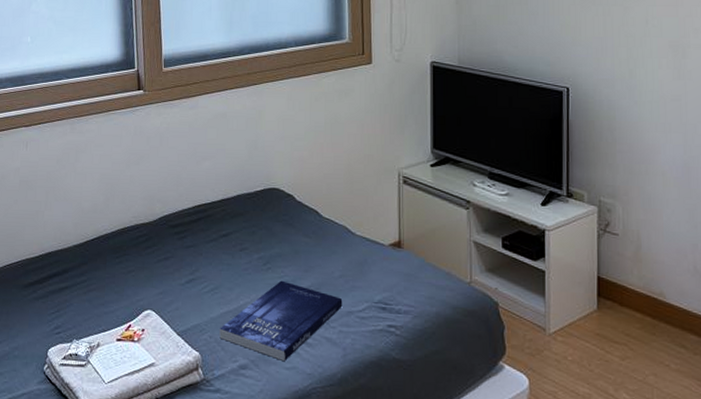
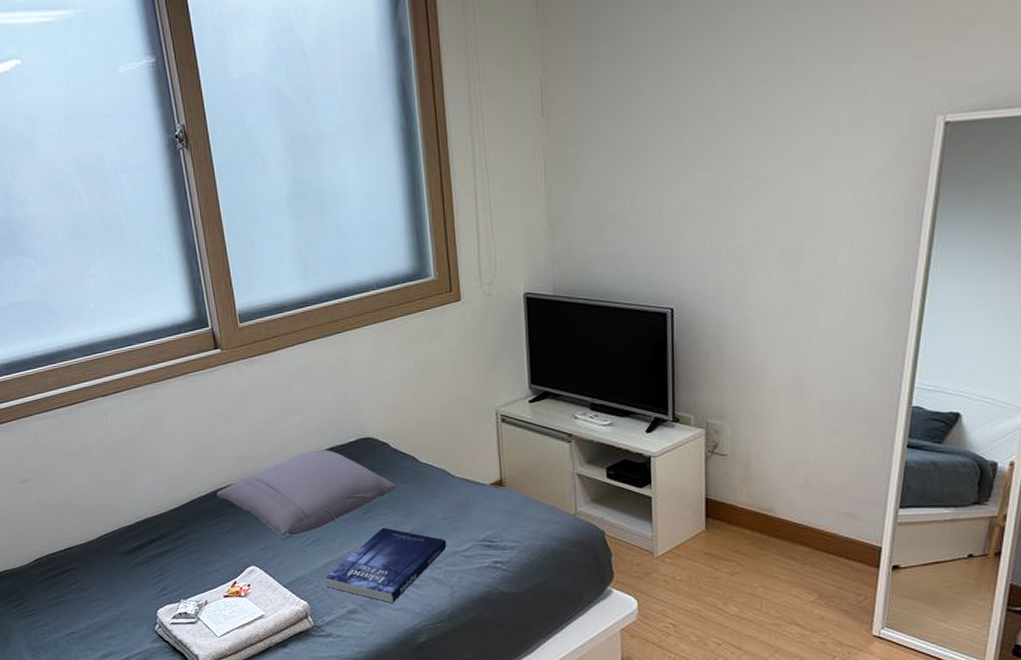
pillow: none [122,196,297,282] -> present [216,450,396,536]

